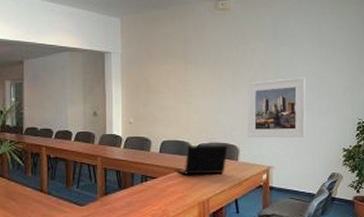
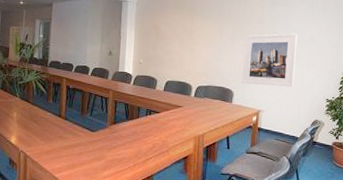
laptop: present [175,146,228,175] -> none [176,86,224,113]

